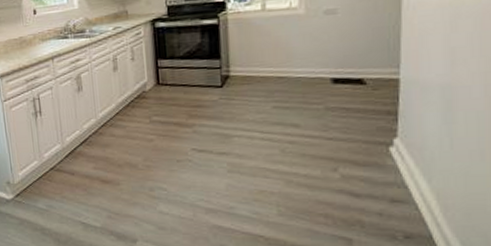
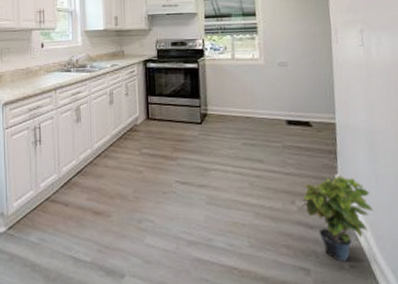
potted plant: none [345,139,442,232] -> present [301,175,373,262]

